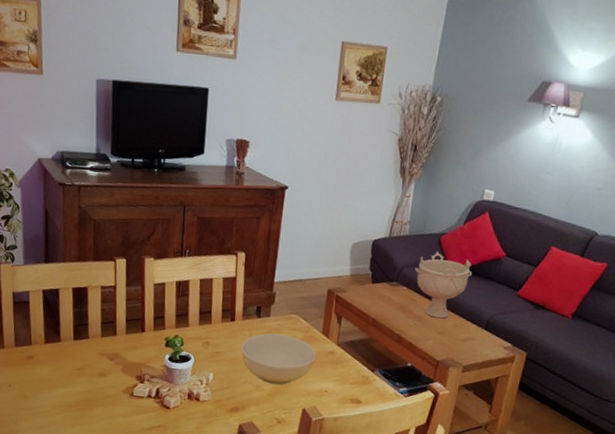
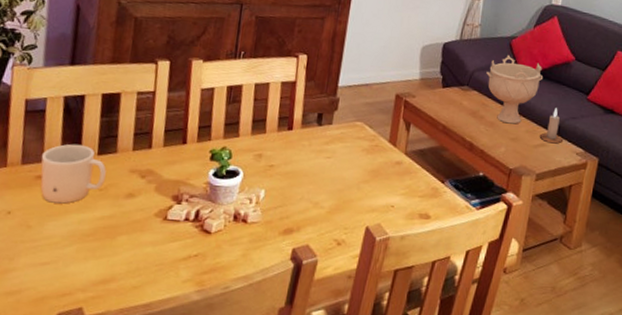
mug: none [29,330,82,380] -> present [40,143,107,204]
bowl: present [241,333,316,385] -> none [298,143,382,200]
candle: none [467,303,491,338] -> present [539,108,563,144]

